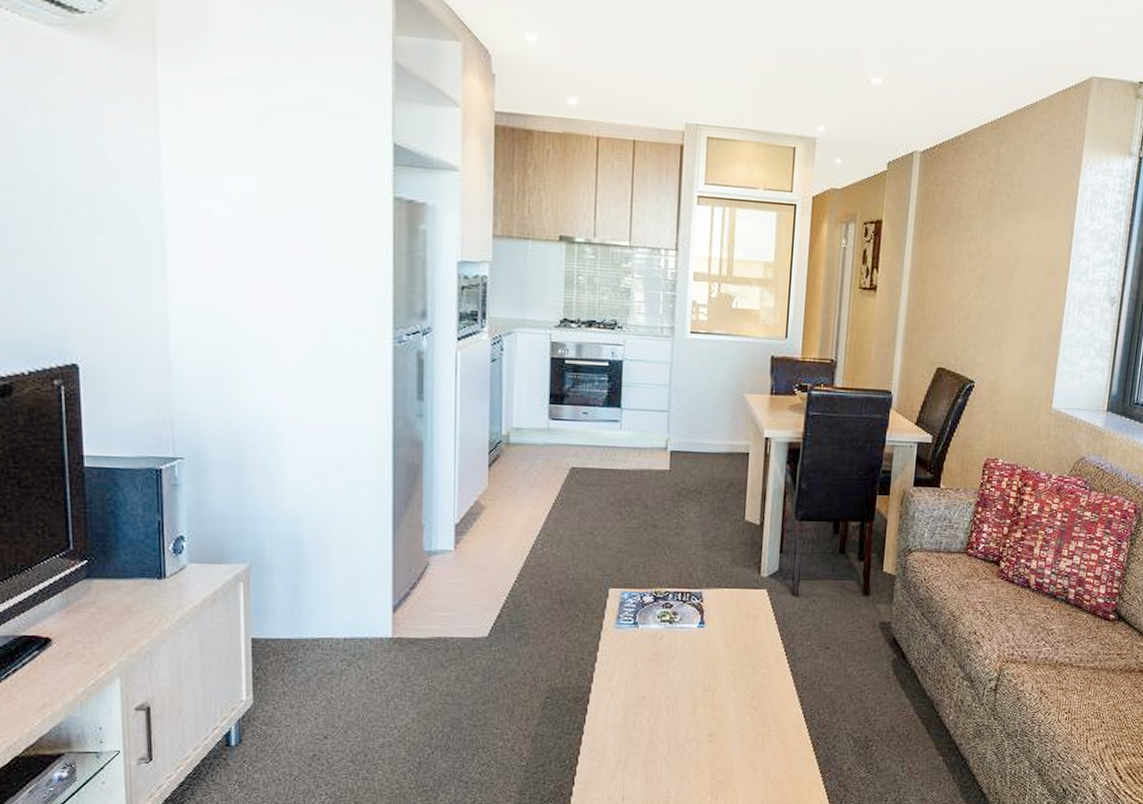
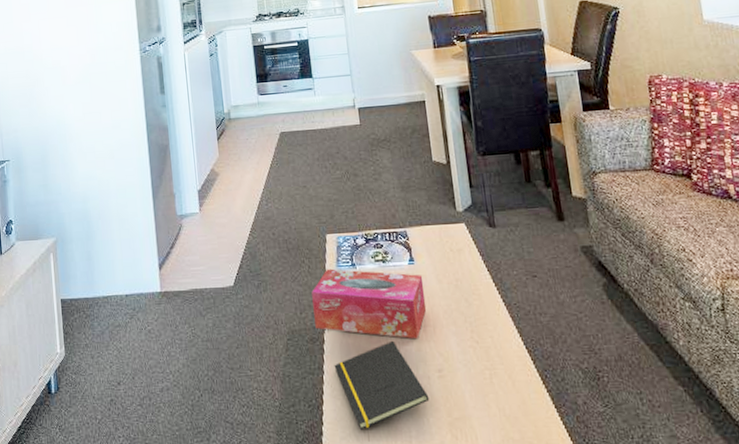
tissue box: none [581,626,711,704] -> present [311,268,427,339]
notepad: none [596,703,695,790] -> present [334,340,430,429]

